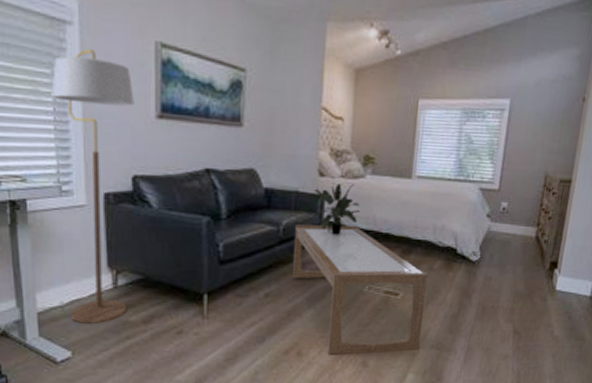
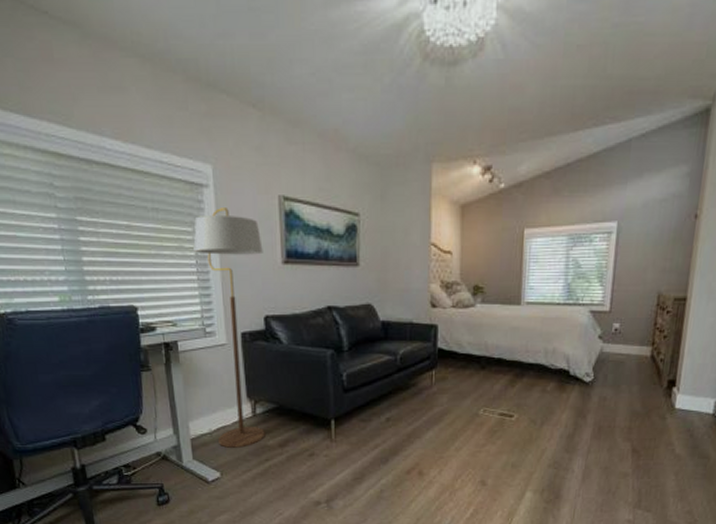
coffee table: present [293,224,428,355] -> none [410,352,541,474]
potted plant: present [313,183,361,235] -> none [427,313,473,362]

